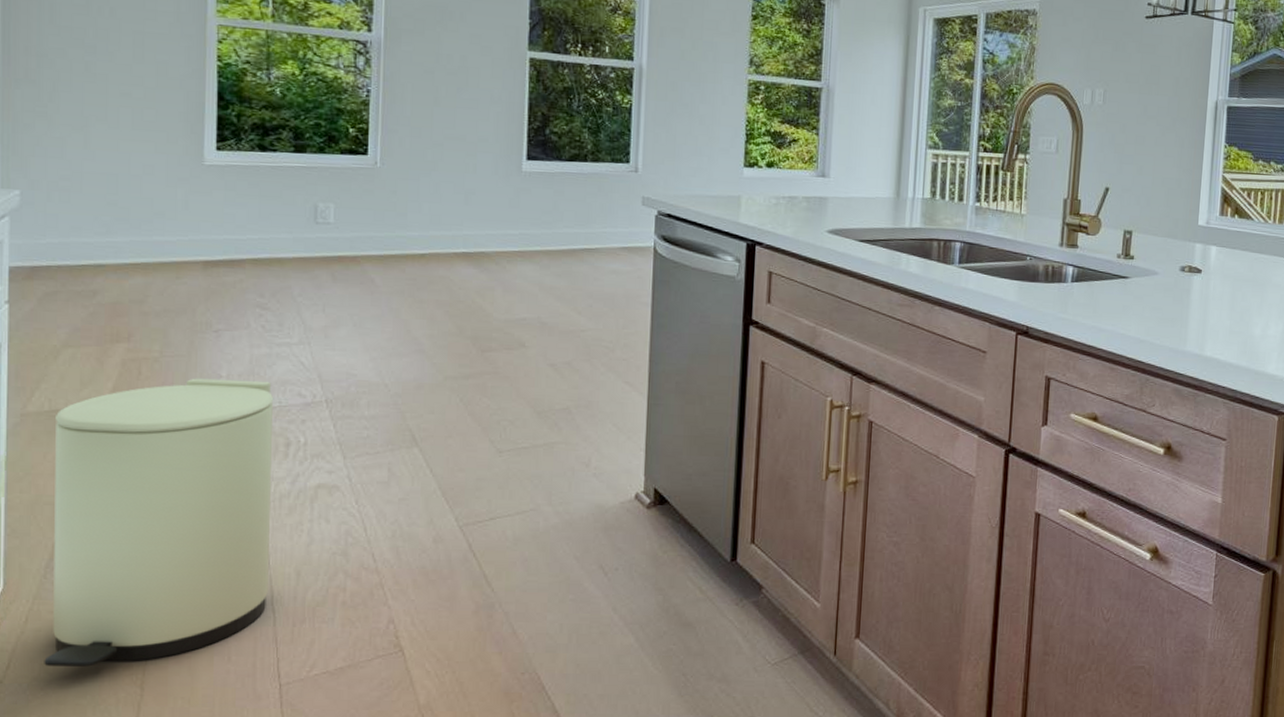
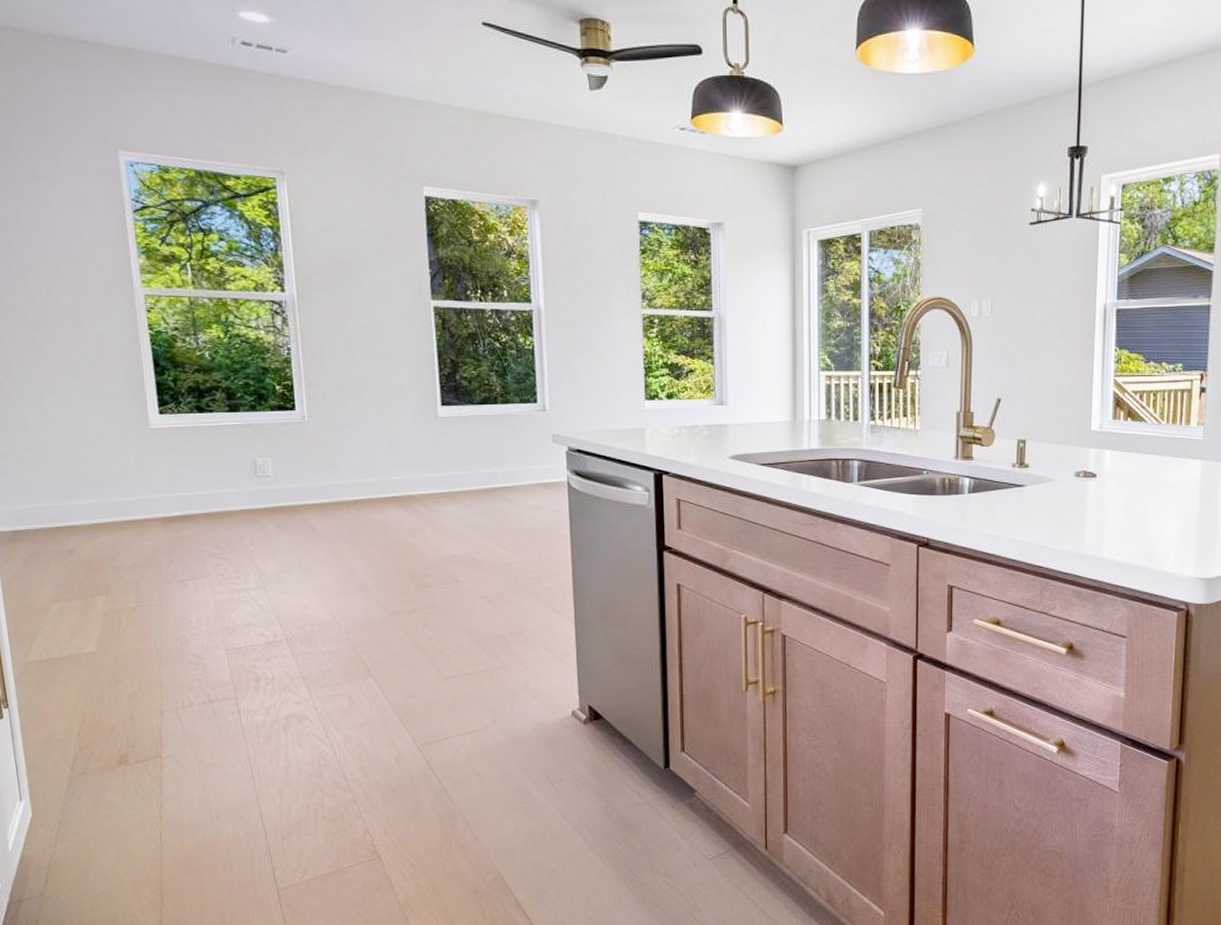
pedal bin: present [44,378,274,667] -> none [53,624,257,880]

